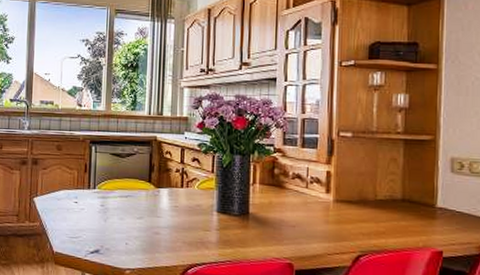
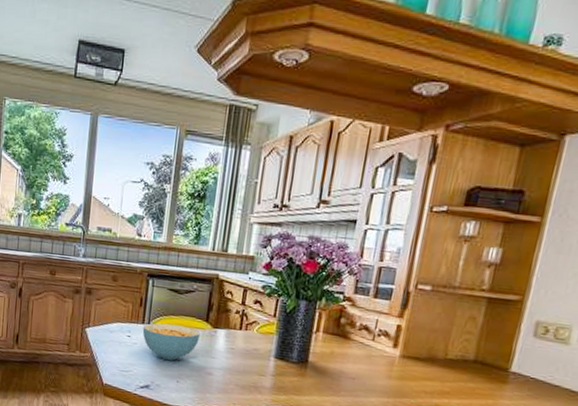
cereal bowl: none [89,187,144,223] -> present [142,323,200,360]

